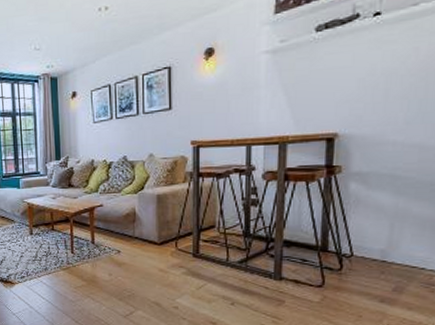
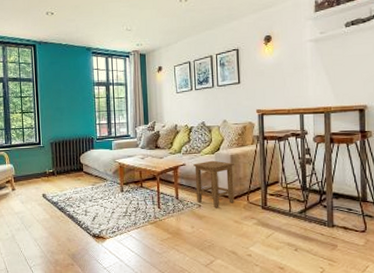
stool: none [112,201,161,255] -> present [193,160,234,208]

